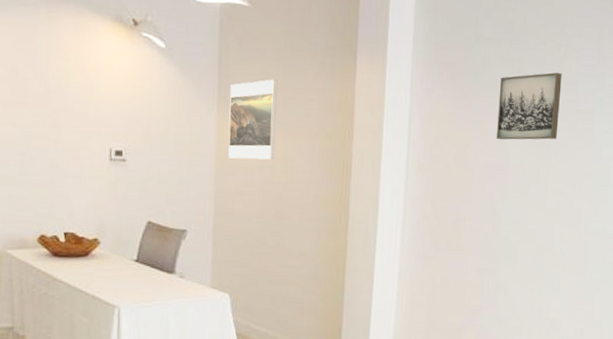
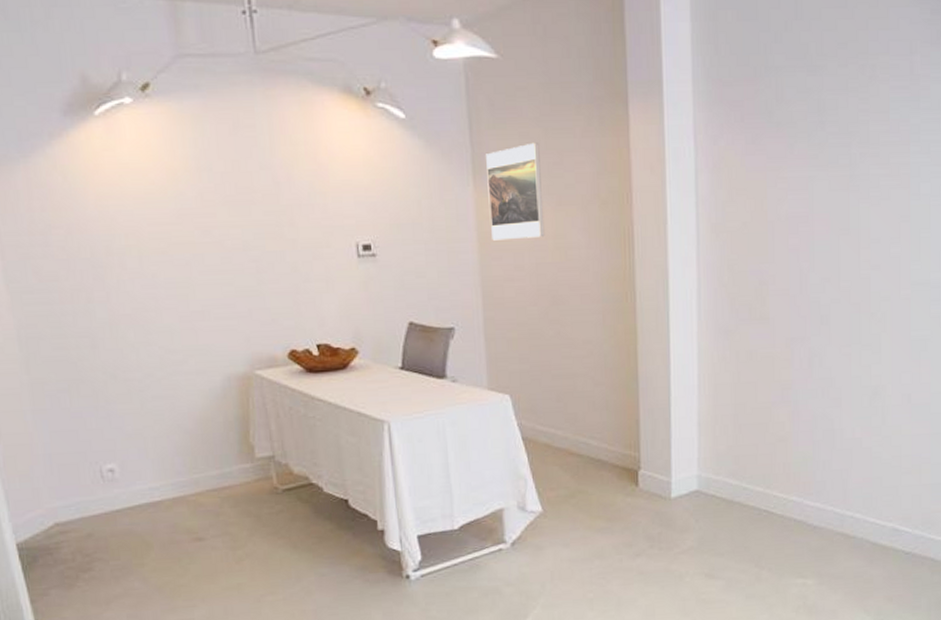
wall art: present [497,72,562,140] -> none [797,100,869,187]

